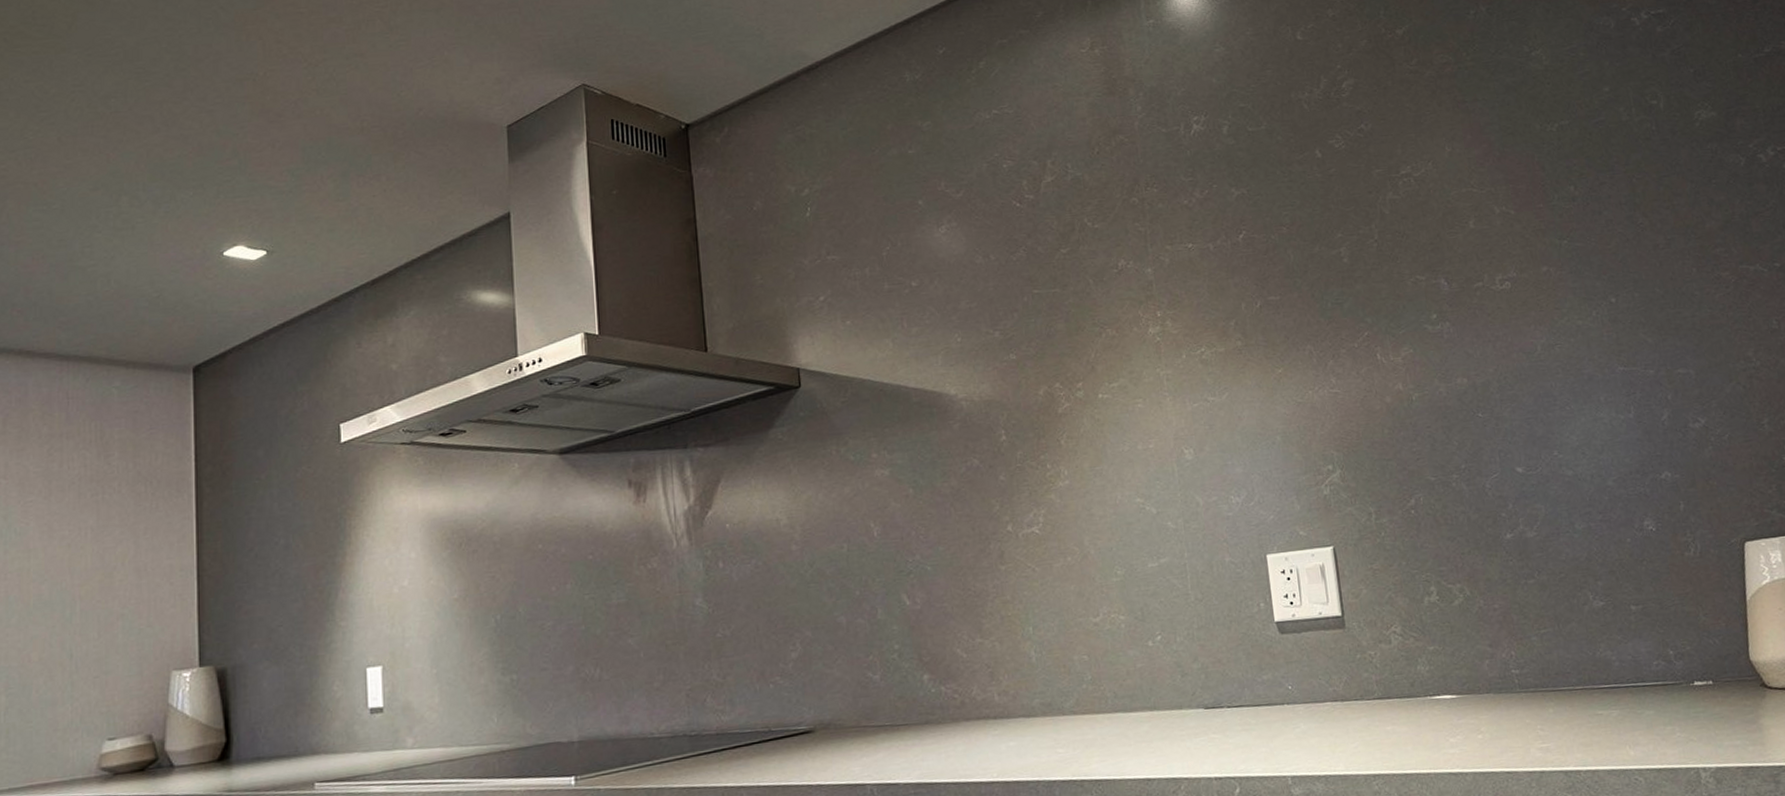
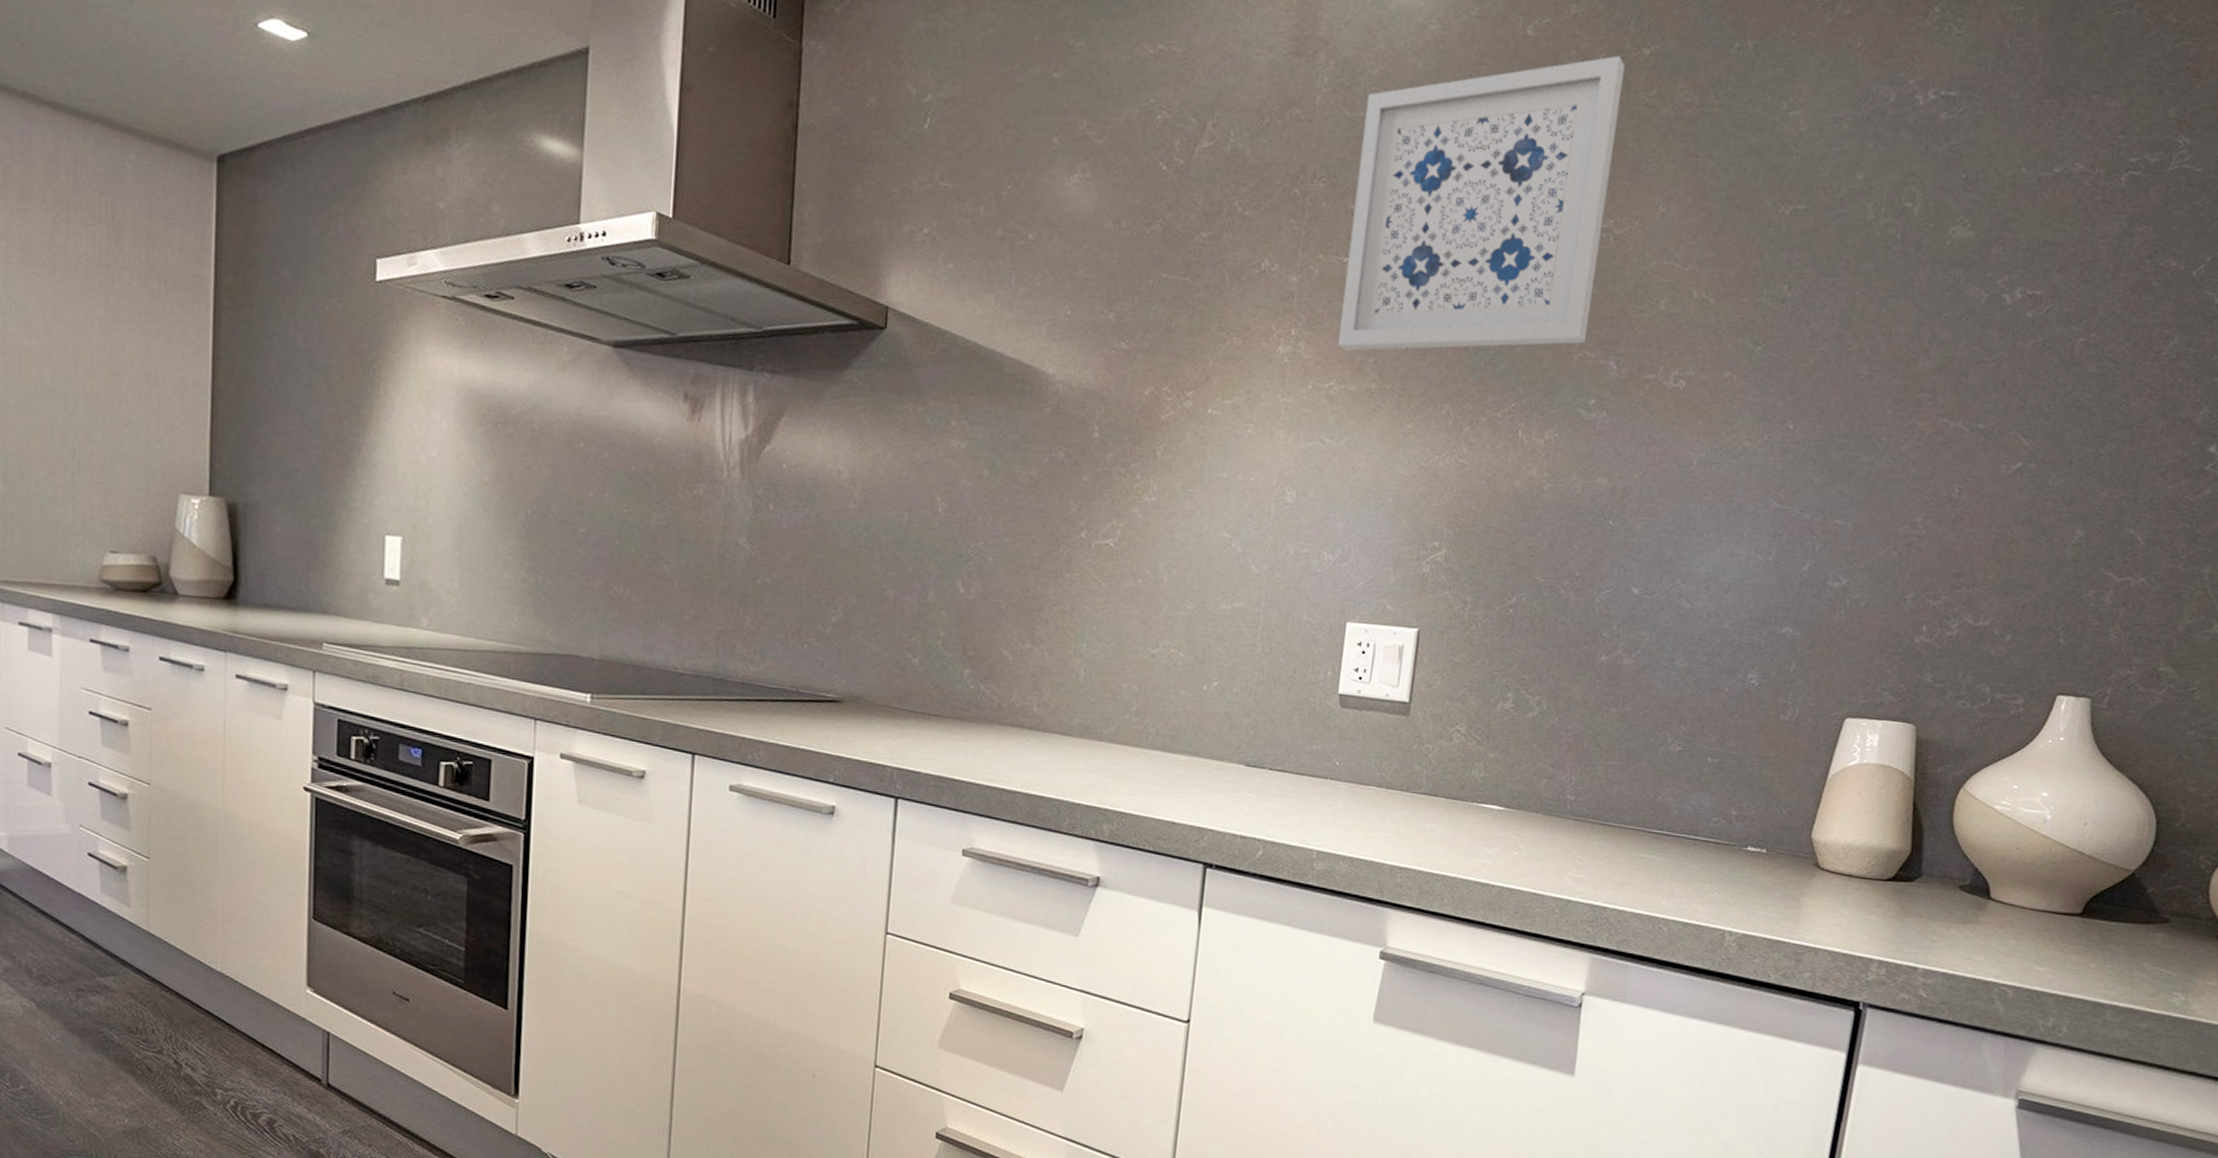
wall art: none [1177,40,1414,320] -> present [1338,55,1626,351]

